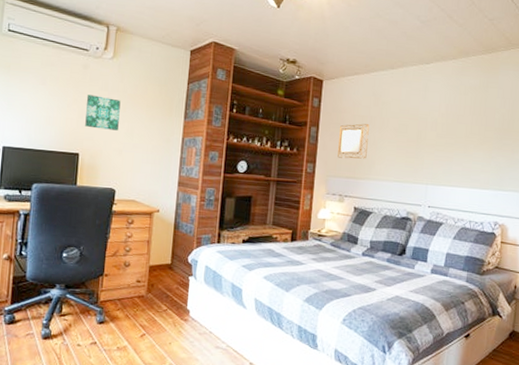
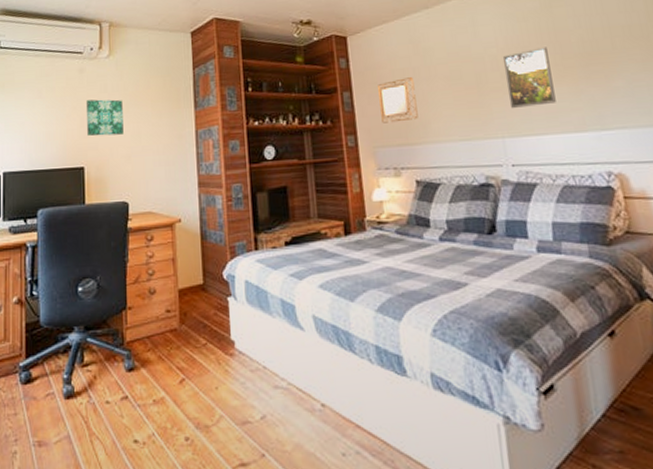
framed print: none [439,118,476,164] -> present [503,47,556,108]

